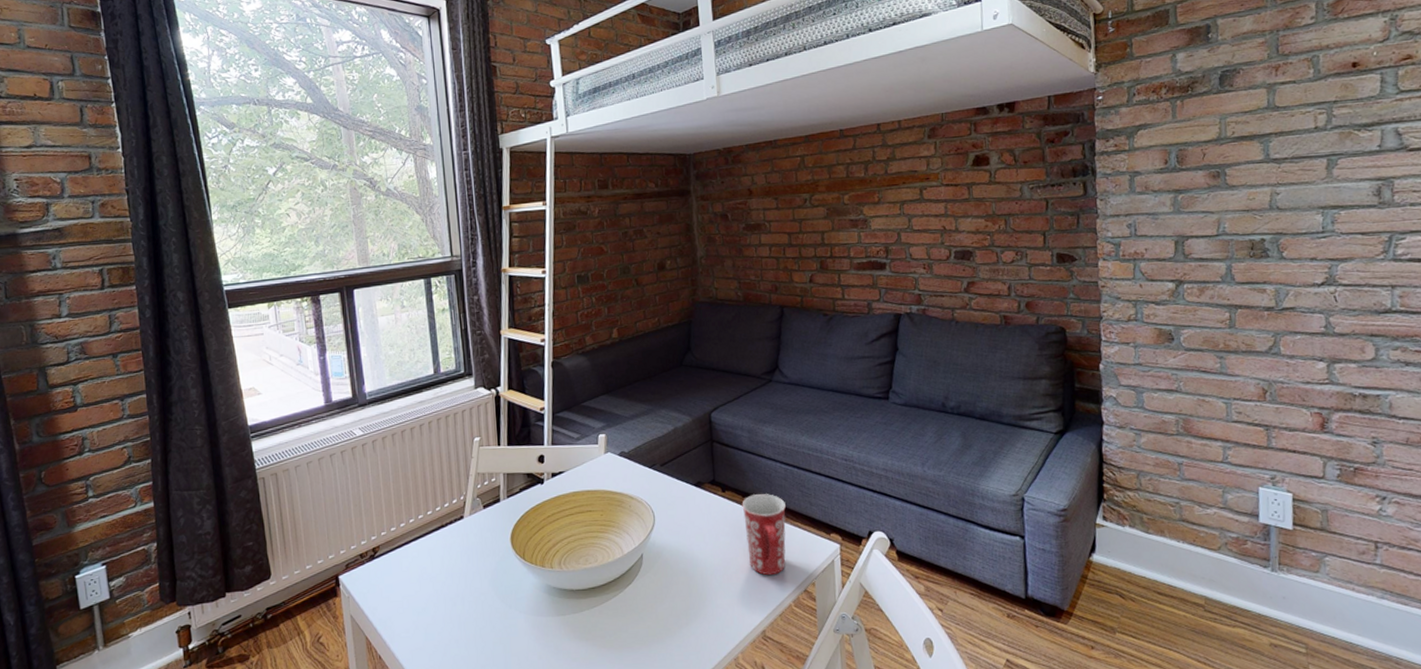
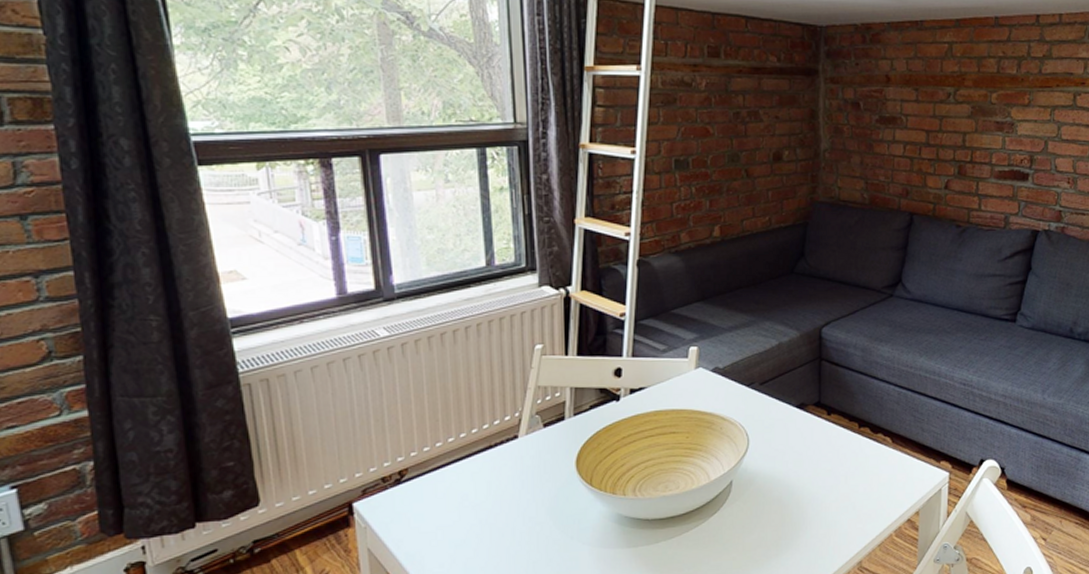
mug: present [742,494,786,576] -> none [848,418,895,505]

